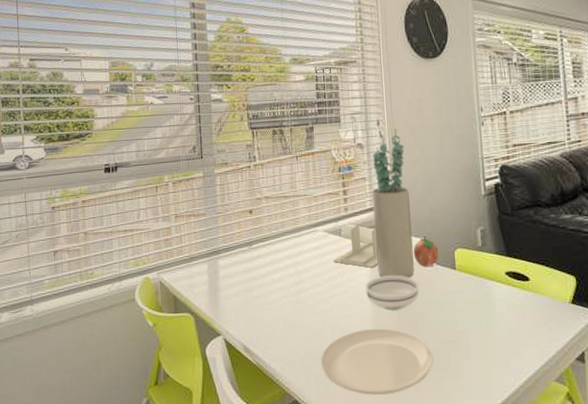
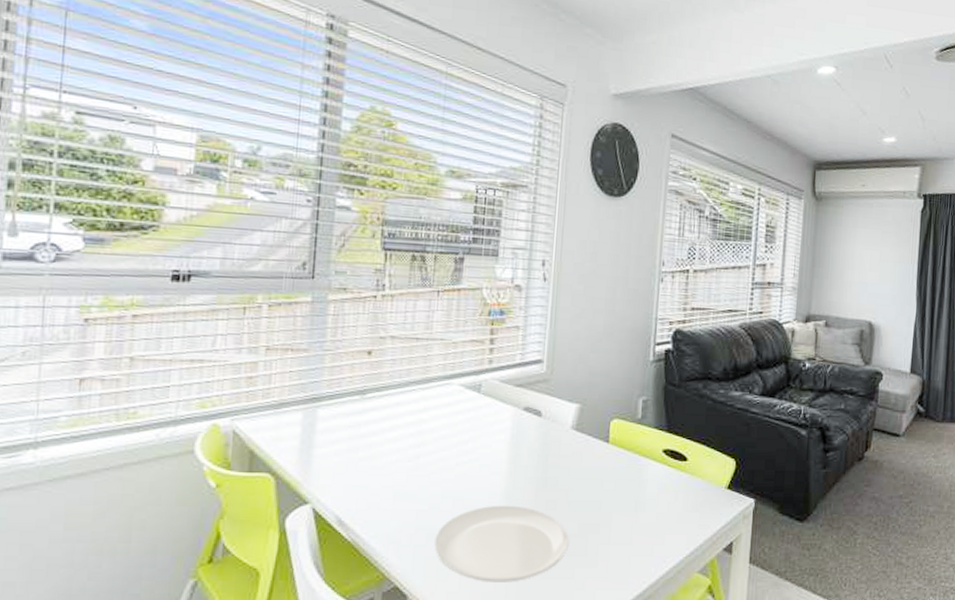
napkin holder: present [334,225,379,268] -> none [467,381,524,433]
bowl: present [365,275,419,311] -> none [501,443,565,485]
vase: present [371,128,414,278] -> none [518,272,570,449]
fruit: present [413,236,439,267] -> none [563,401,593,438]

